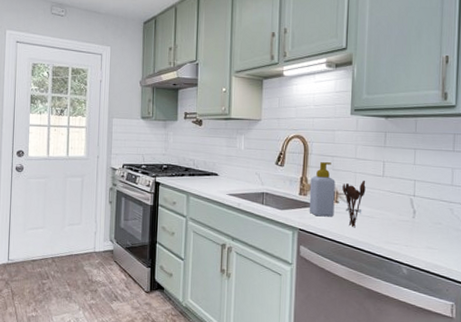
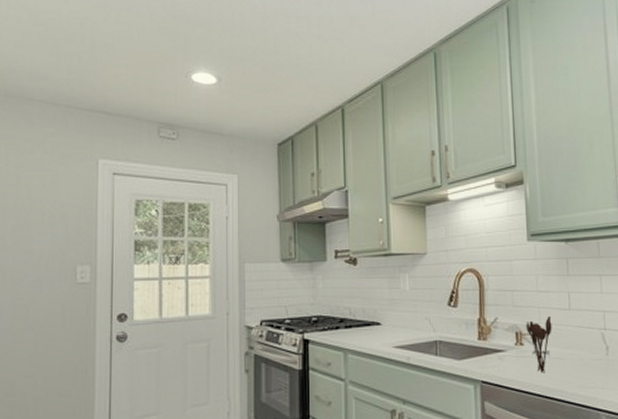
soap bottle: present [309,162,335,217] -> none [489,298,520,364]

